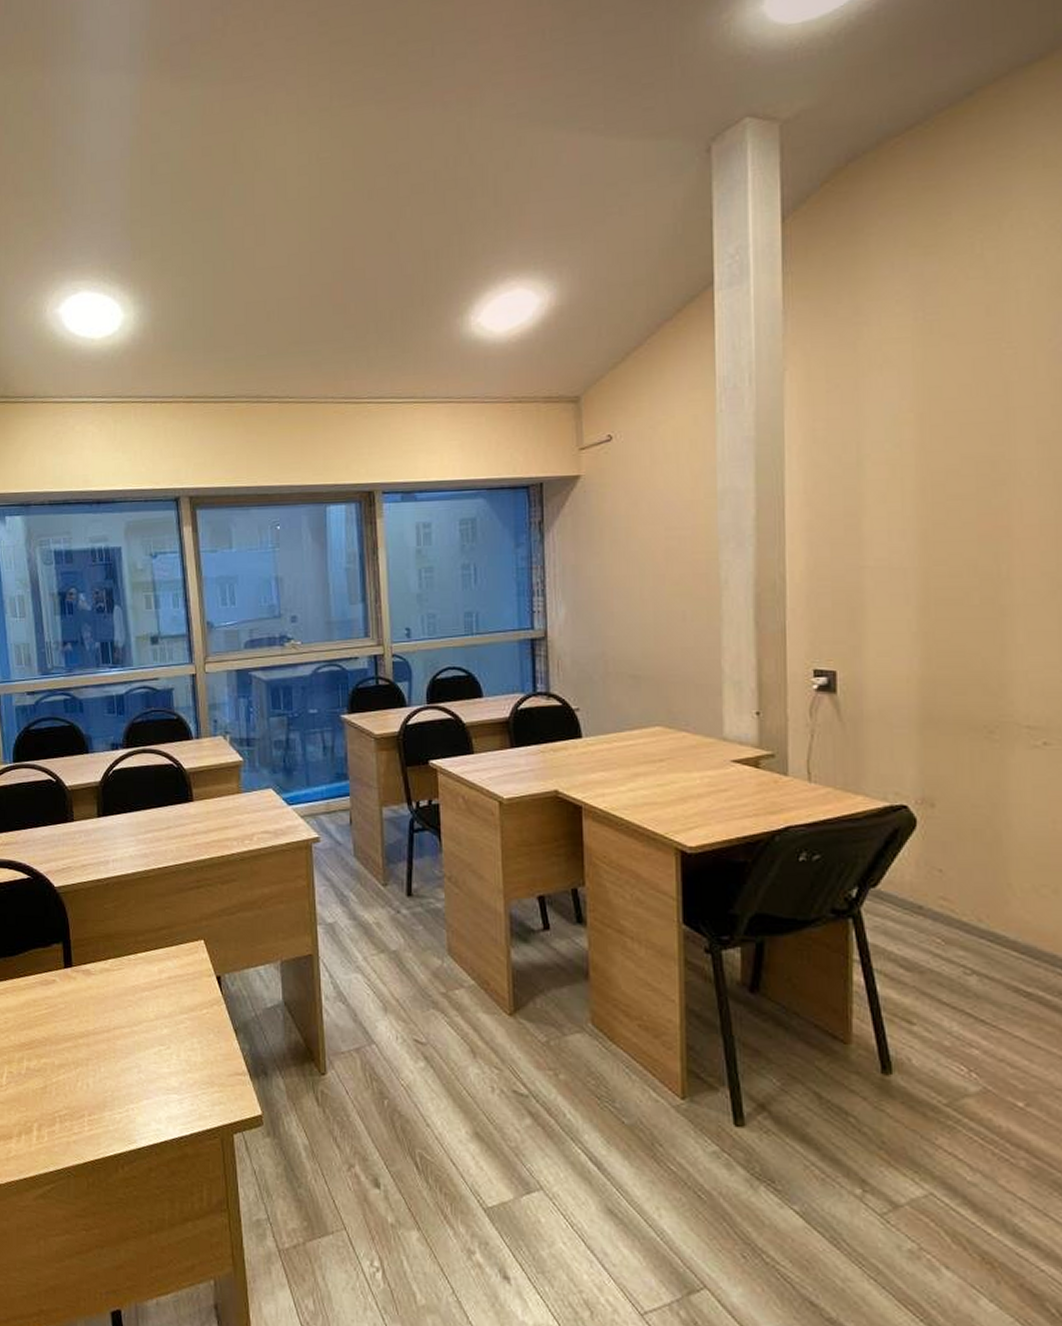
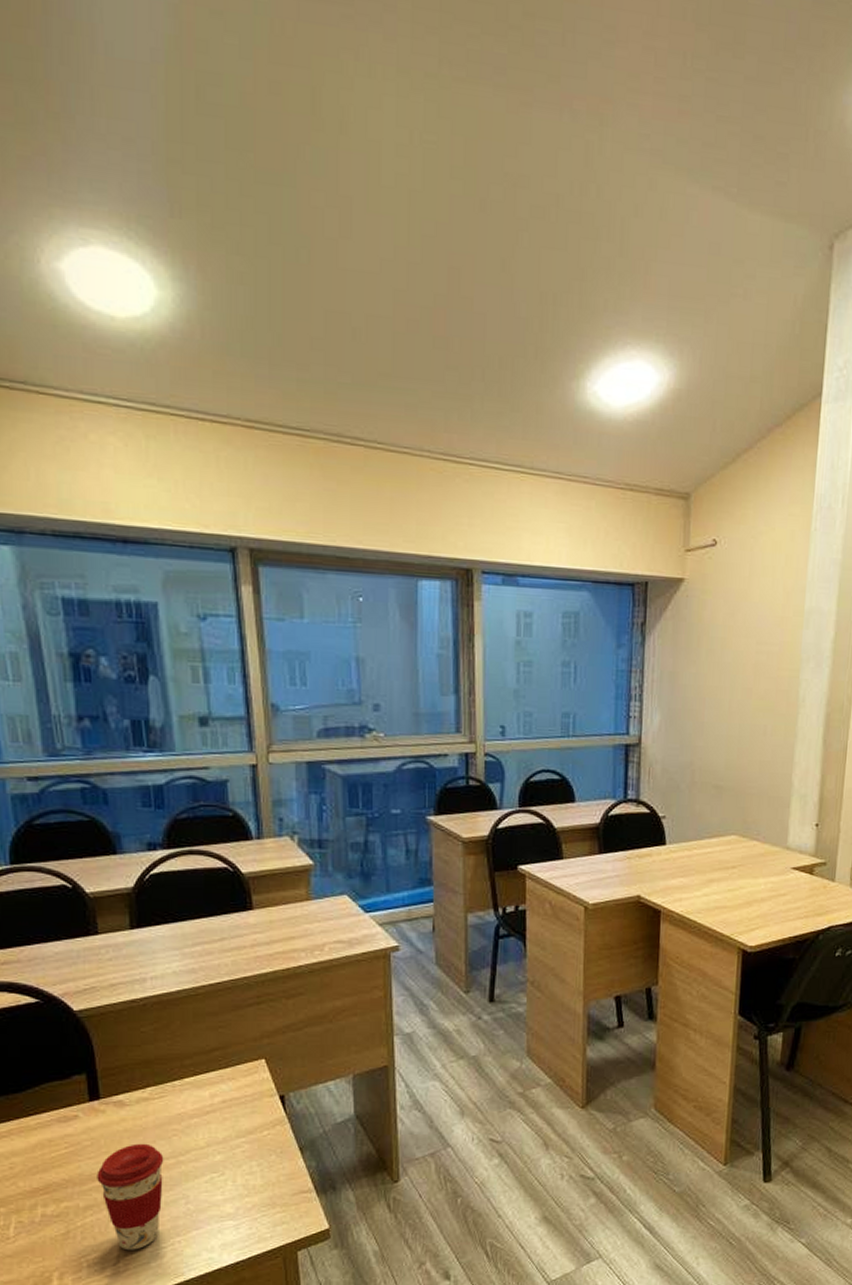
coffee cup: none [68,1010,121,1112] -> present [97,1143,164,1251]

